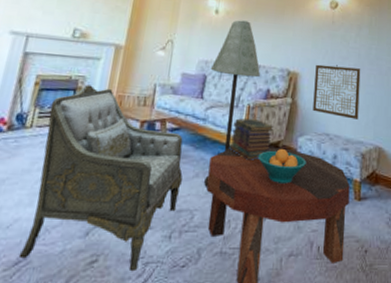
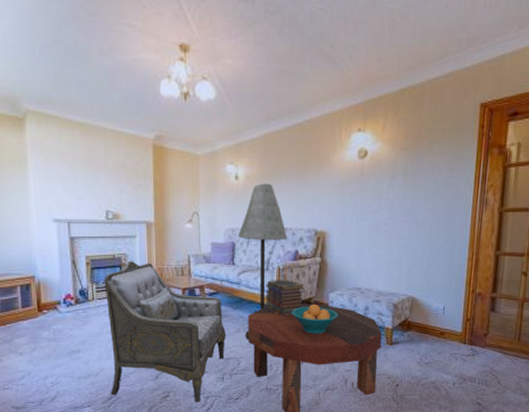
wall art: present [313,64,361,120] -> none [342,220,394,272]

